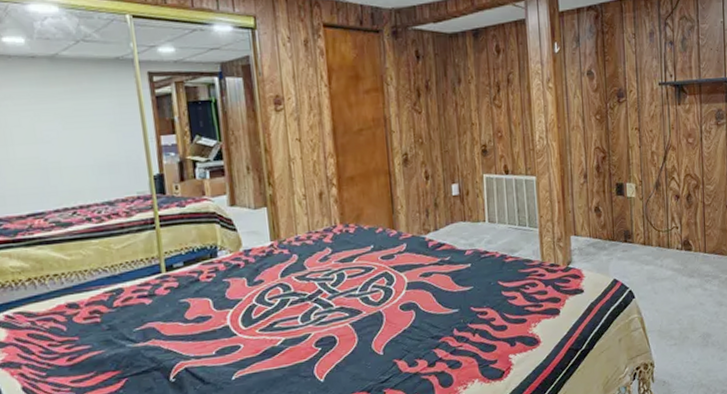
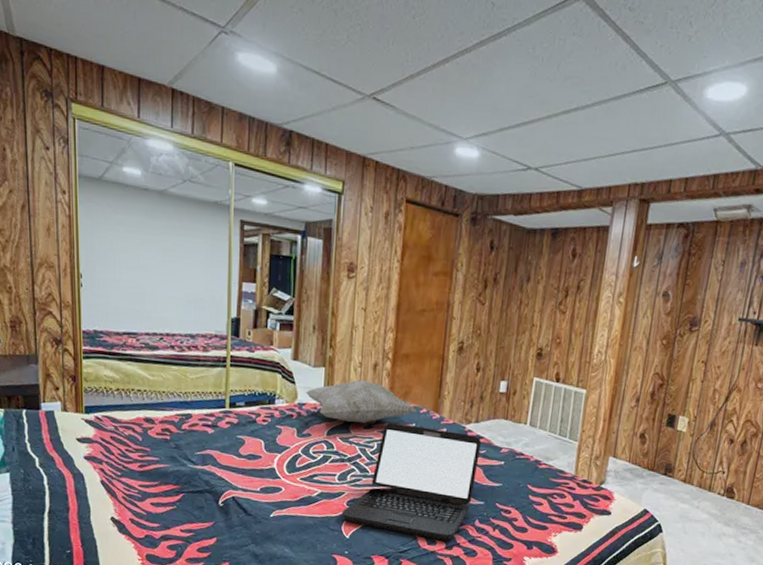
decorative pillow: none [249,211,372,259] -> present [305,380,416,424]
laptop: none [310,244,446,365] -> present [341,422,481,542]

